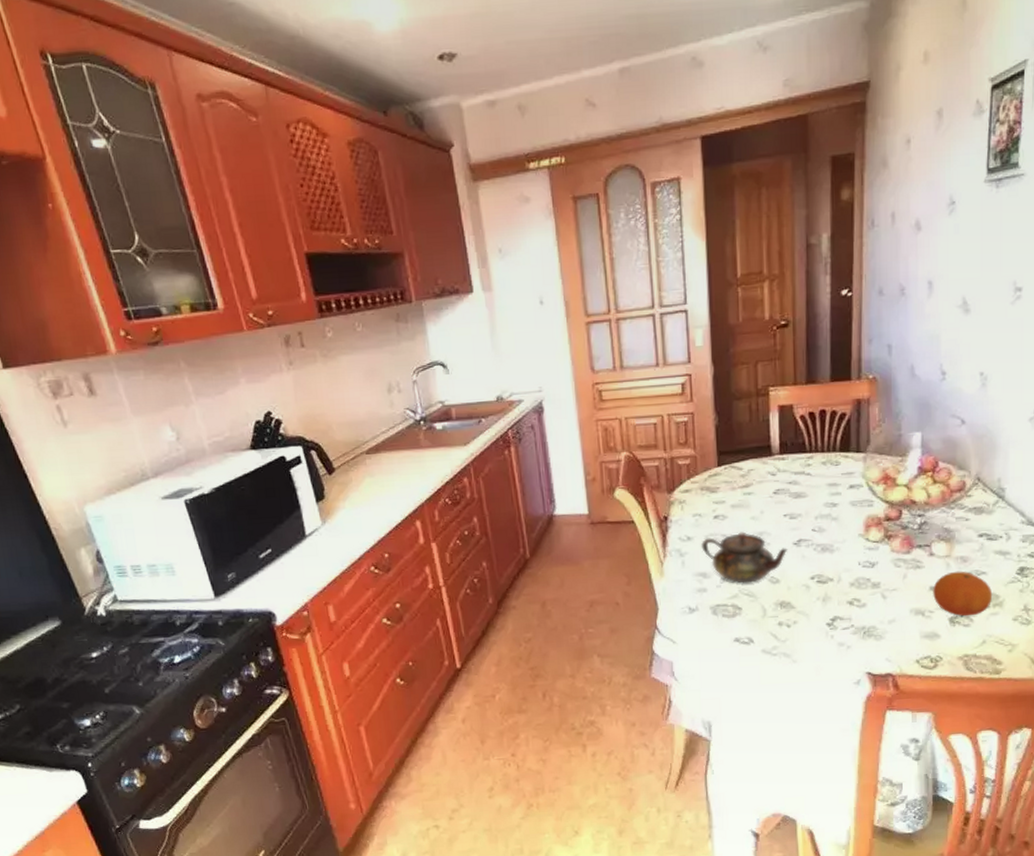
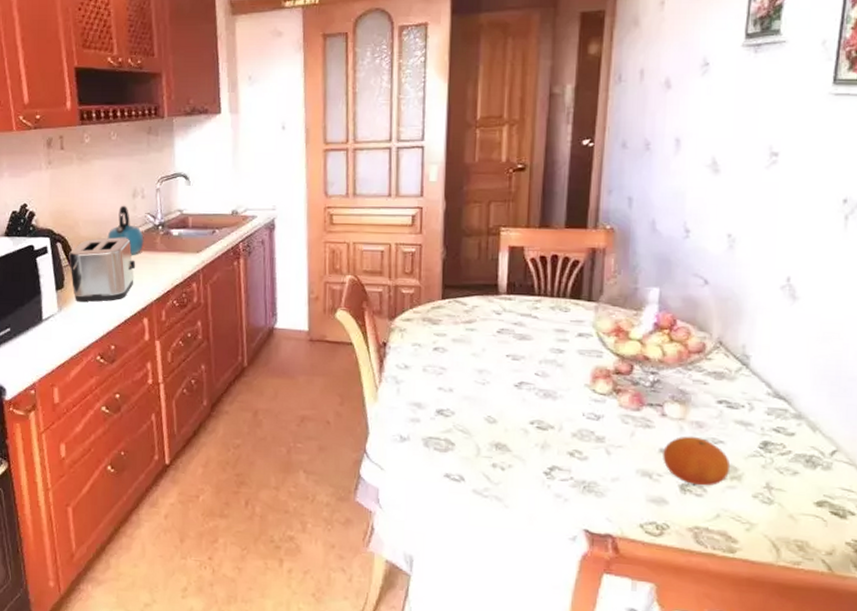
toaster: none [325,437,401,511] -> present [69,237,136,302]
kettle: none [365,402,407,455] -> present [107,205,144,255]
teapot: present [700,531,788,583] -> none [417,367,508,419]

